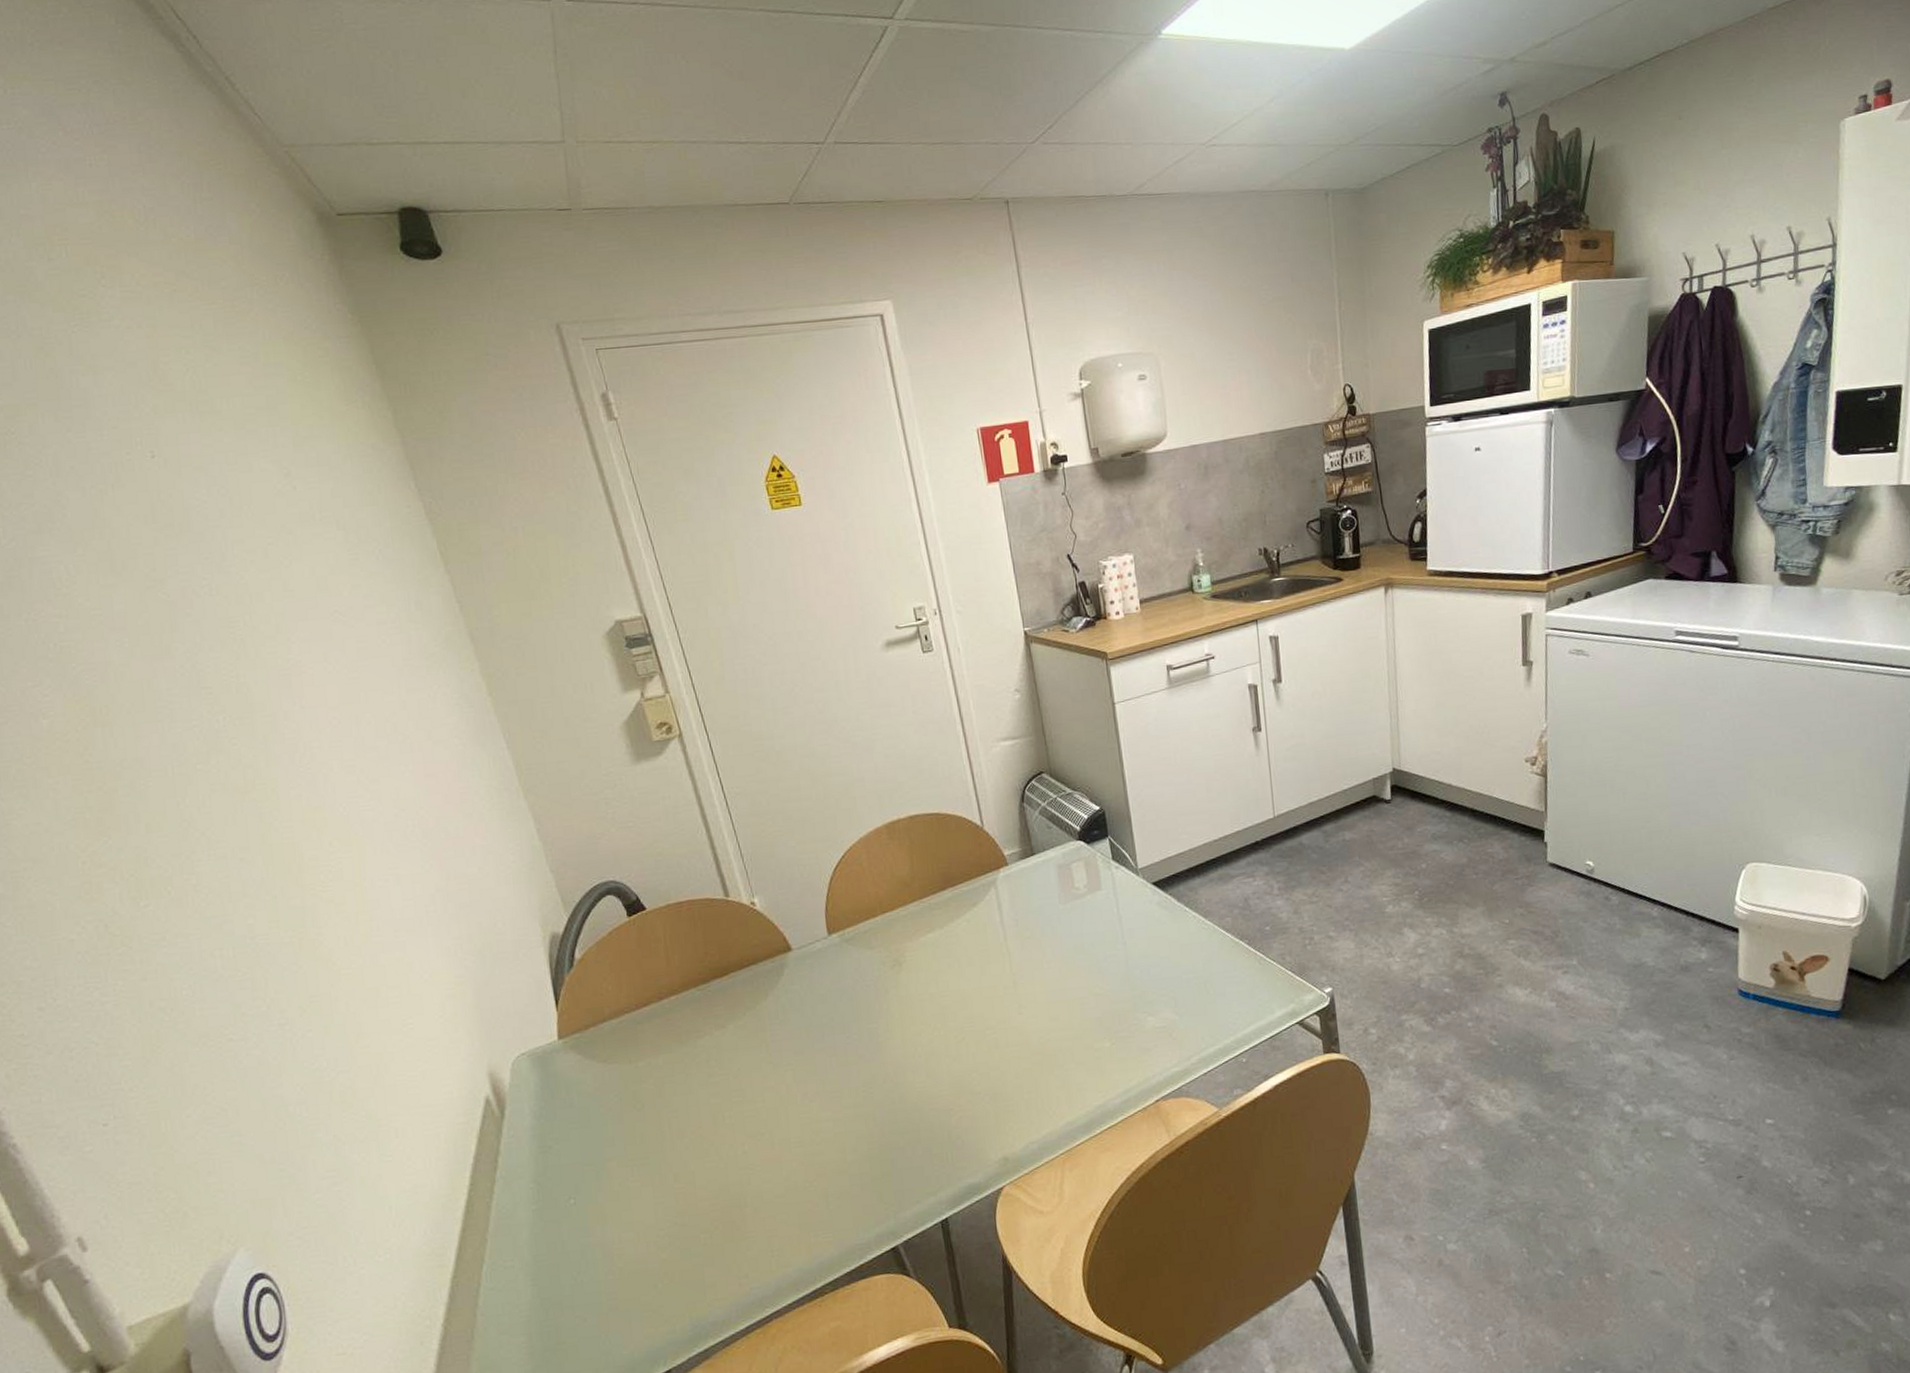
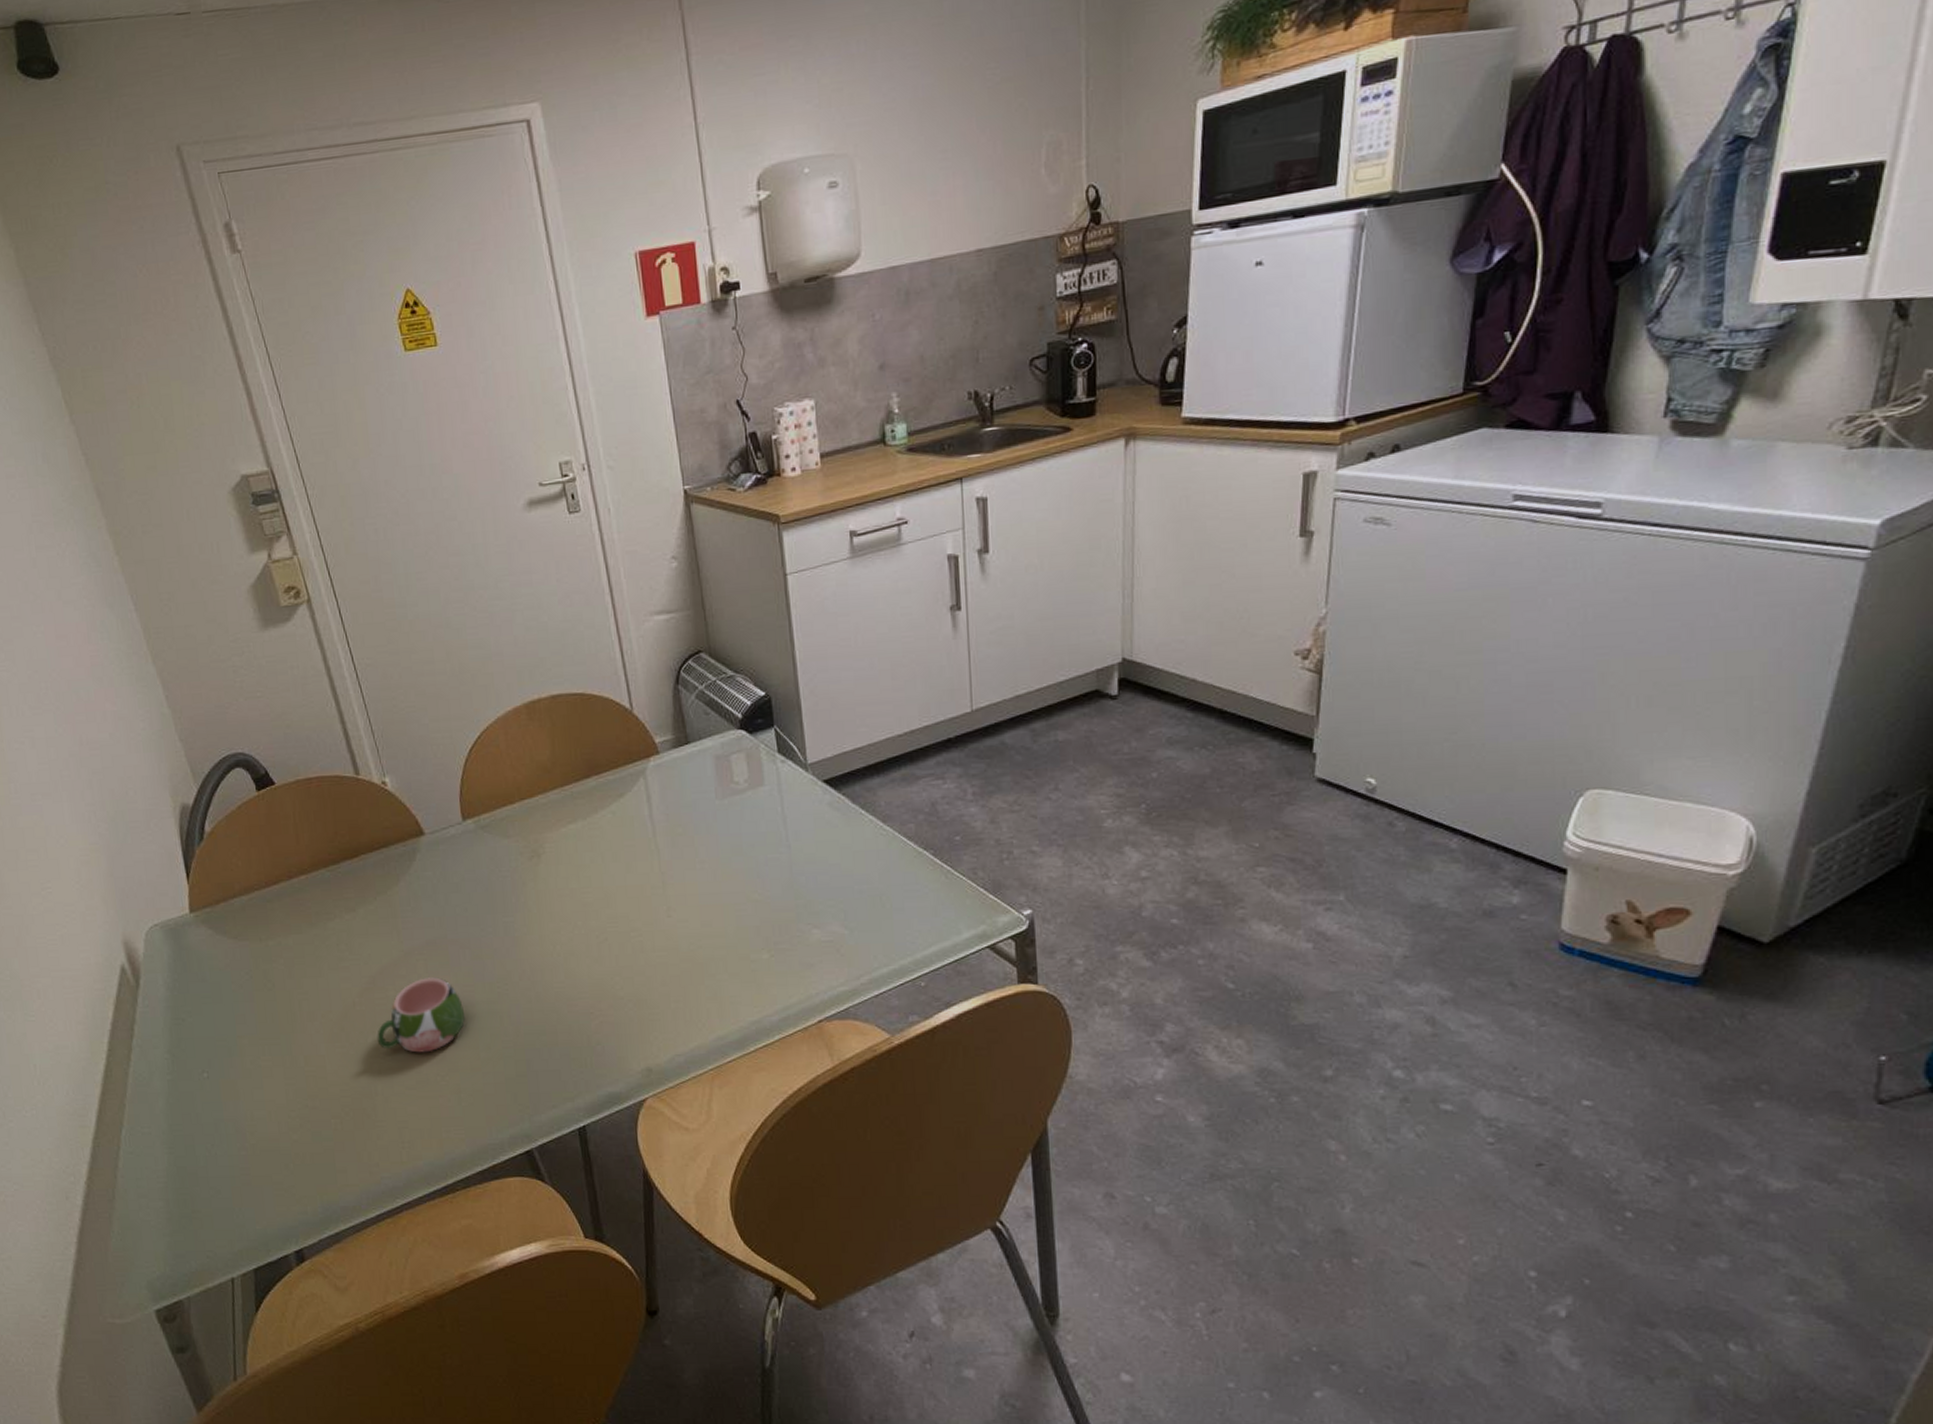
mug: none [746,1086,832,1161] -> present [377,977,465,1053]

